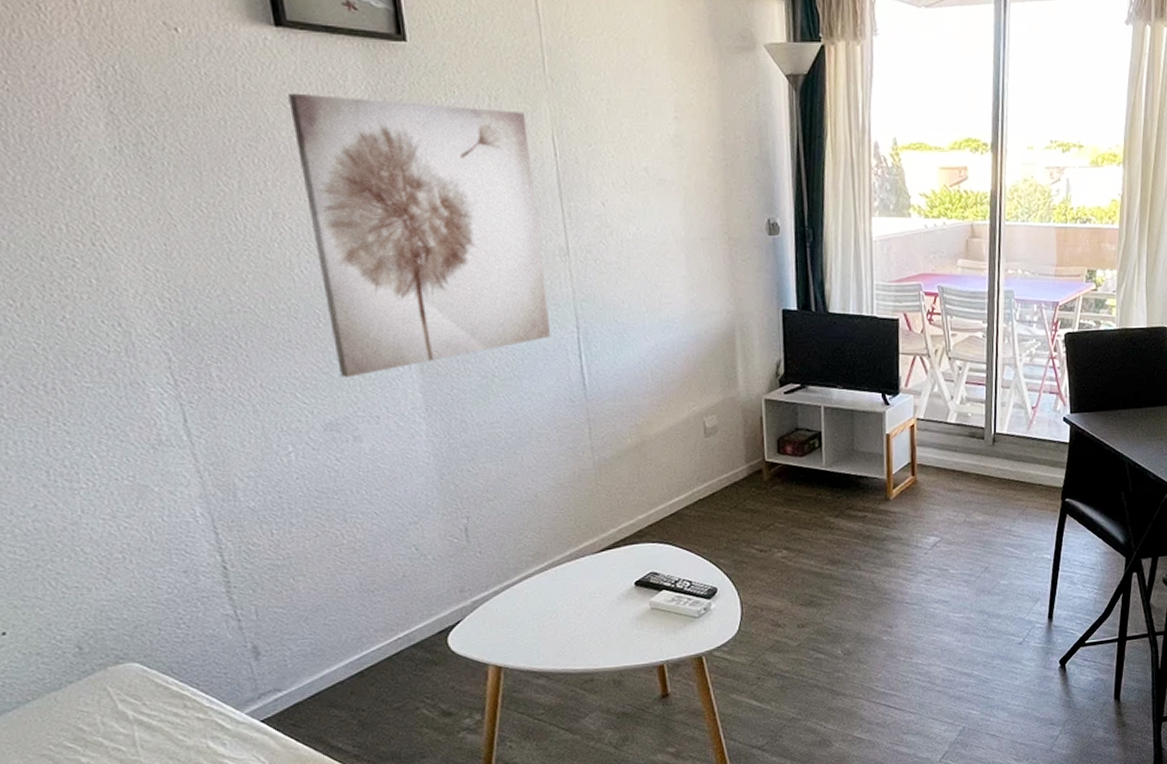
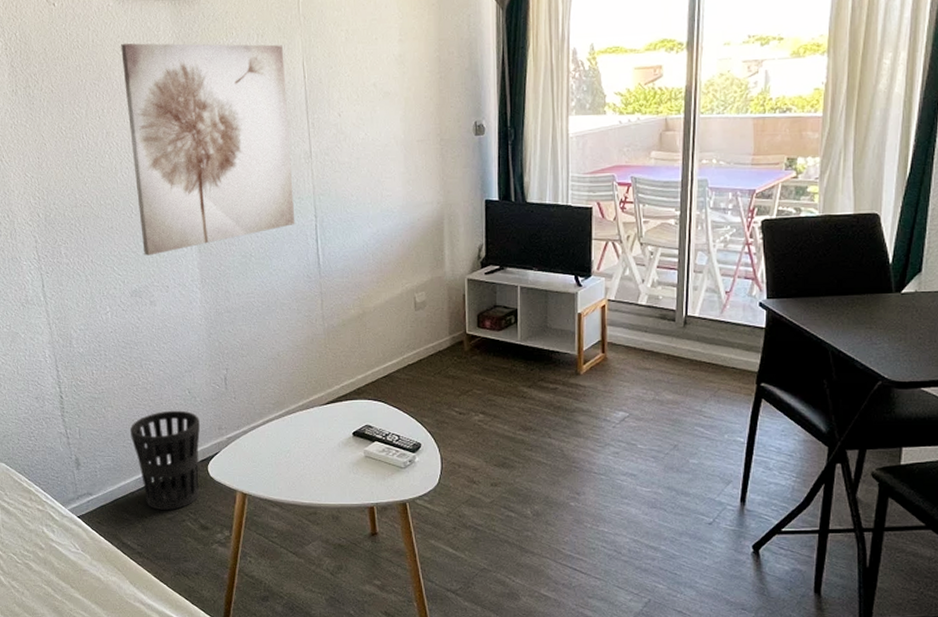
wastebasket: none [334,572,438,699] -> present [130,410,201,510]

